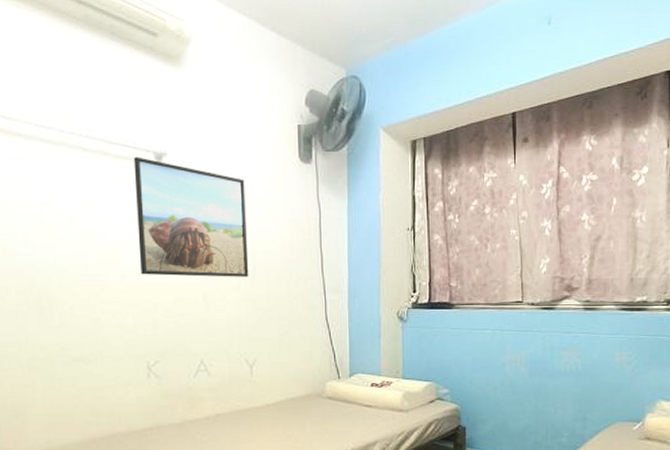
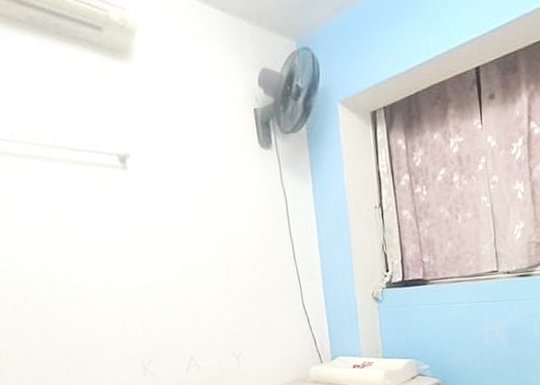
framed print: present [133,157,249,277] -> none [99,161,225,280]

